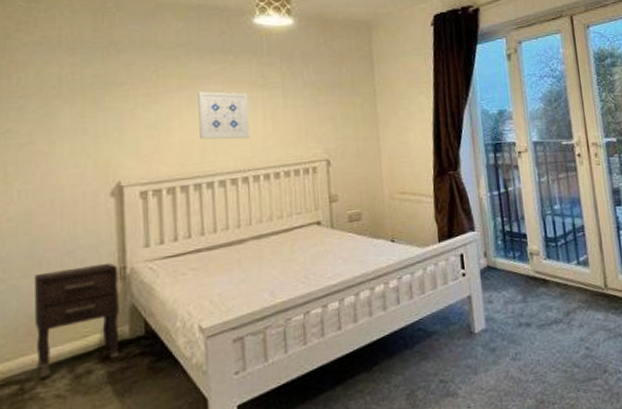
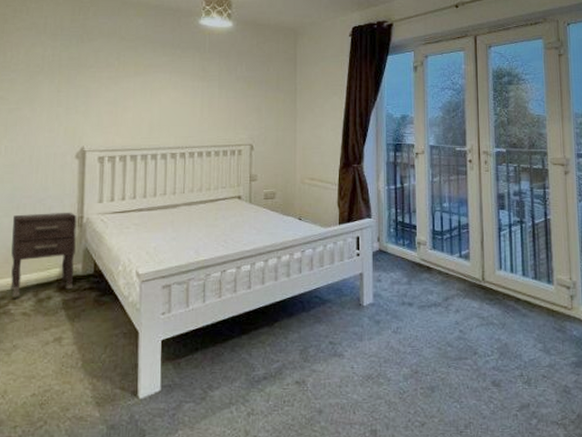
wall art: present [198,91,250,140] -> none [149,78,190,121]

